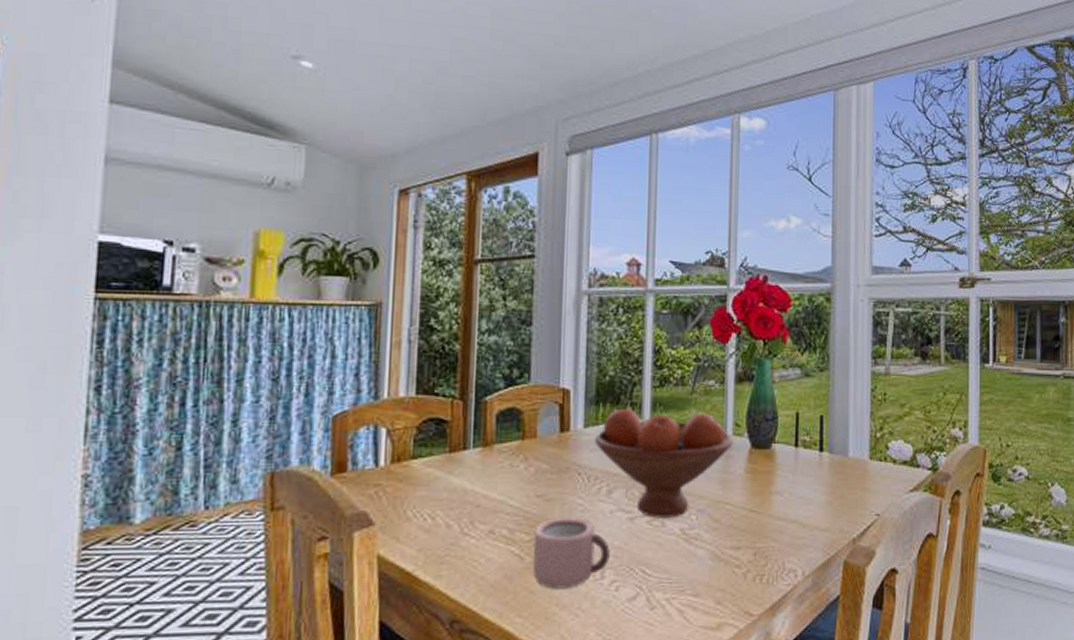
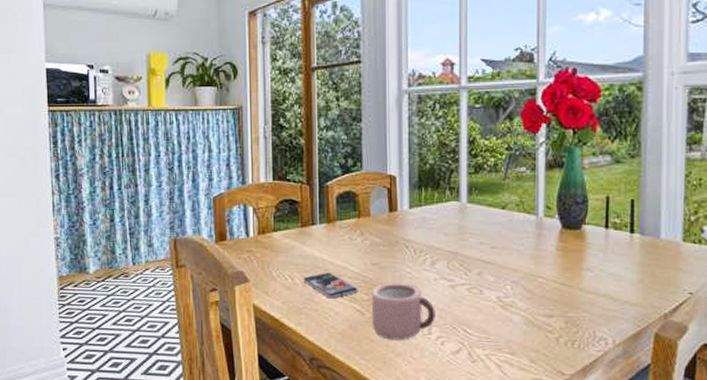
smartphone: none [447,509,517,542] -> present [303,273,358,299]
fruit bowl: present [594,408,734,518] -> none [419,192,545,287]

